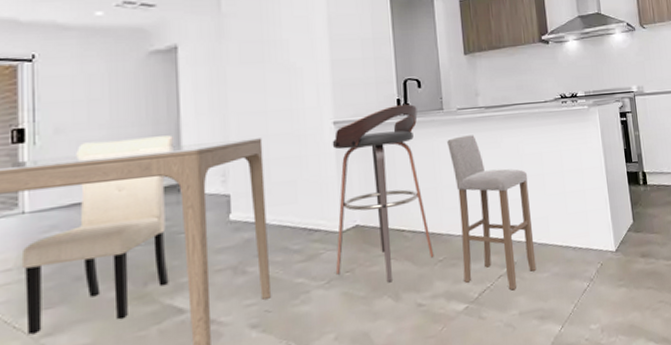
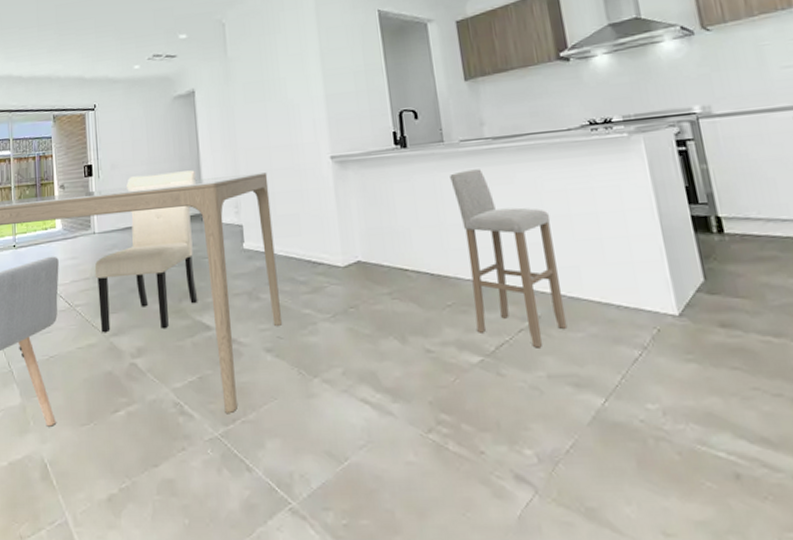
bar stool: present [332,104,434,283] -> none [330,137,442,324]

